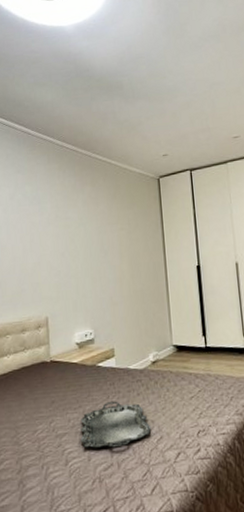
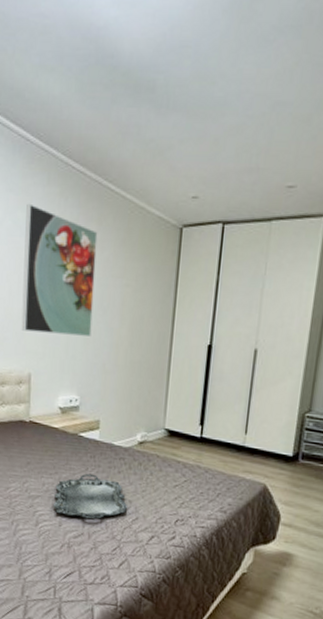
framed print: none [32,179,97,281] -> present [21,203,98,336]

